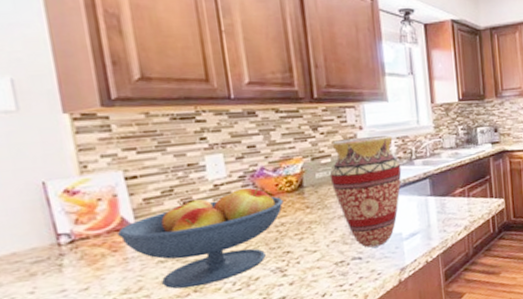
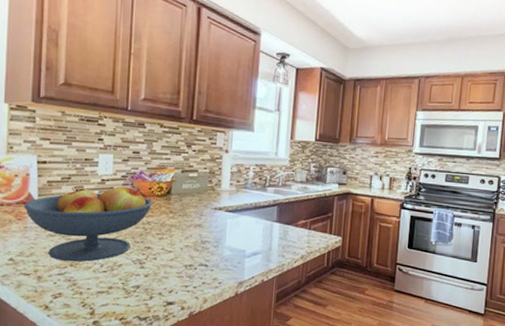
vase: present [329,135,402,248] -> none [193,158,255,258]

